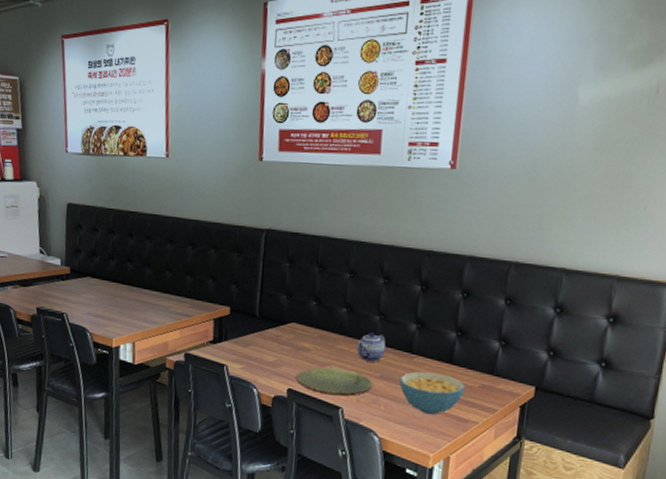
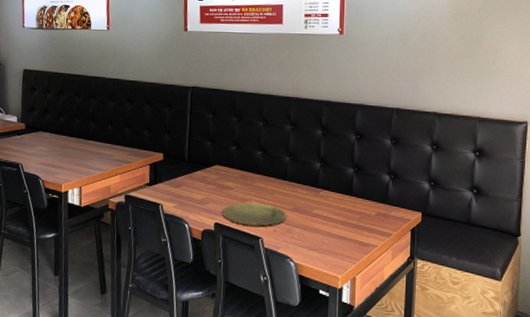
teapot: present [356,332,386,362] -> none [271,171,296,197]
cereal bowl: present [399,371,466,415] -> none [309,203,365,241]

